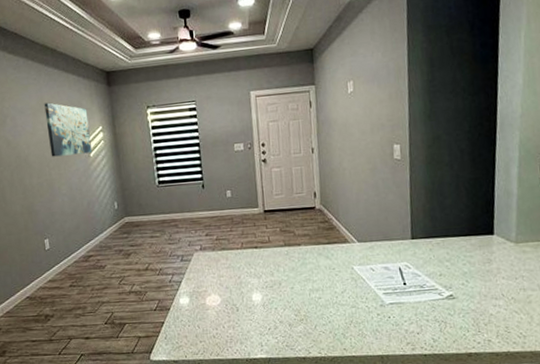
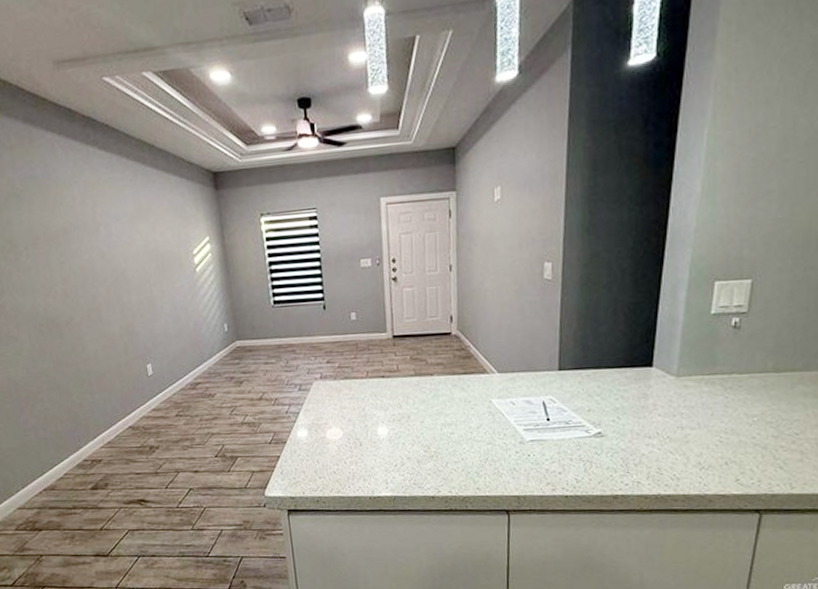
wall art: present [44,102,92,157] -> none [142,208,198,272]

